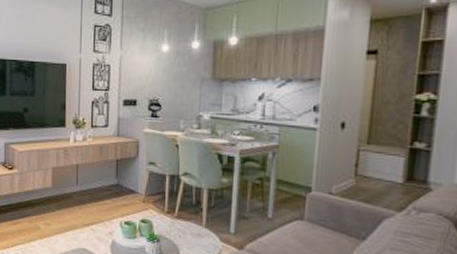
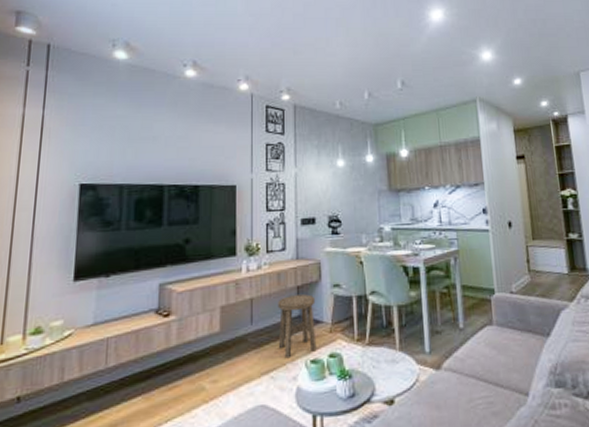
stool: none [98,166,132,217] -> present [277,294,317,359]

